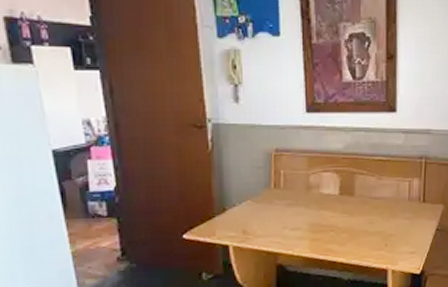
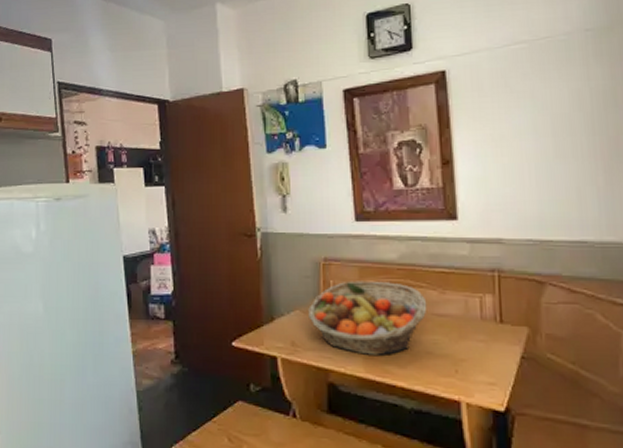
fruit basket: none [259,169,366,237] -> present [308,280,427,355]

